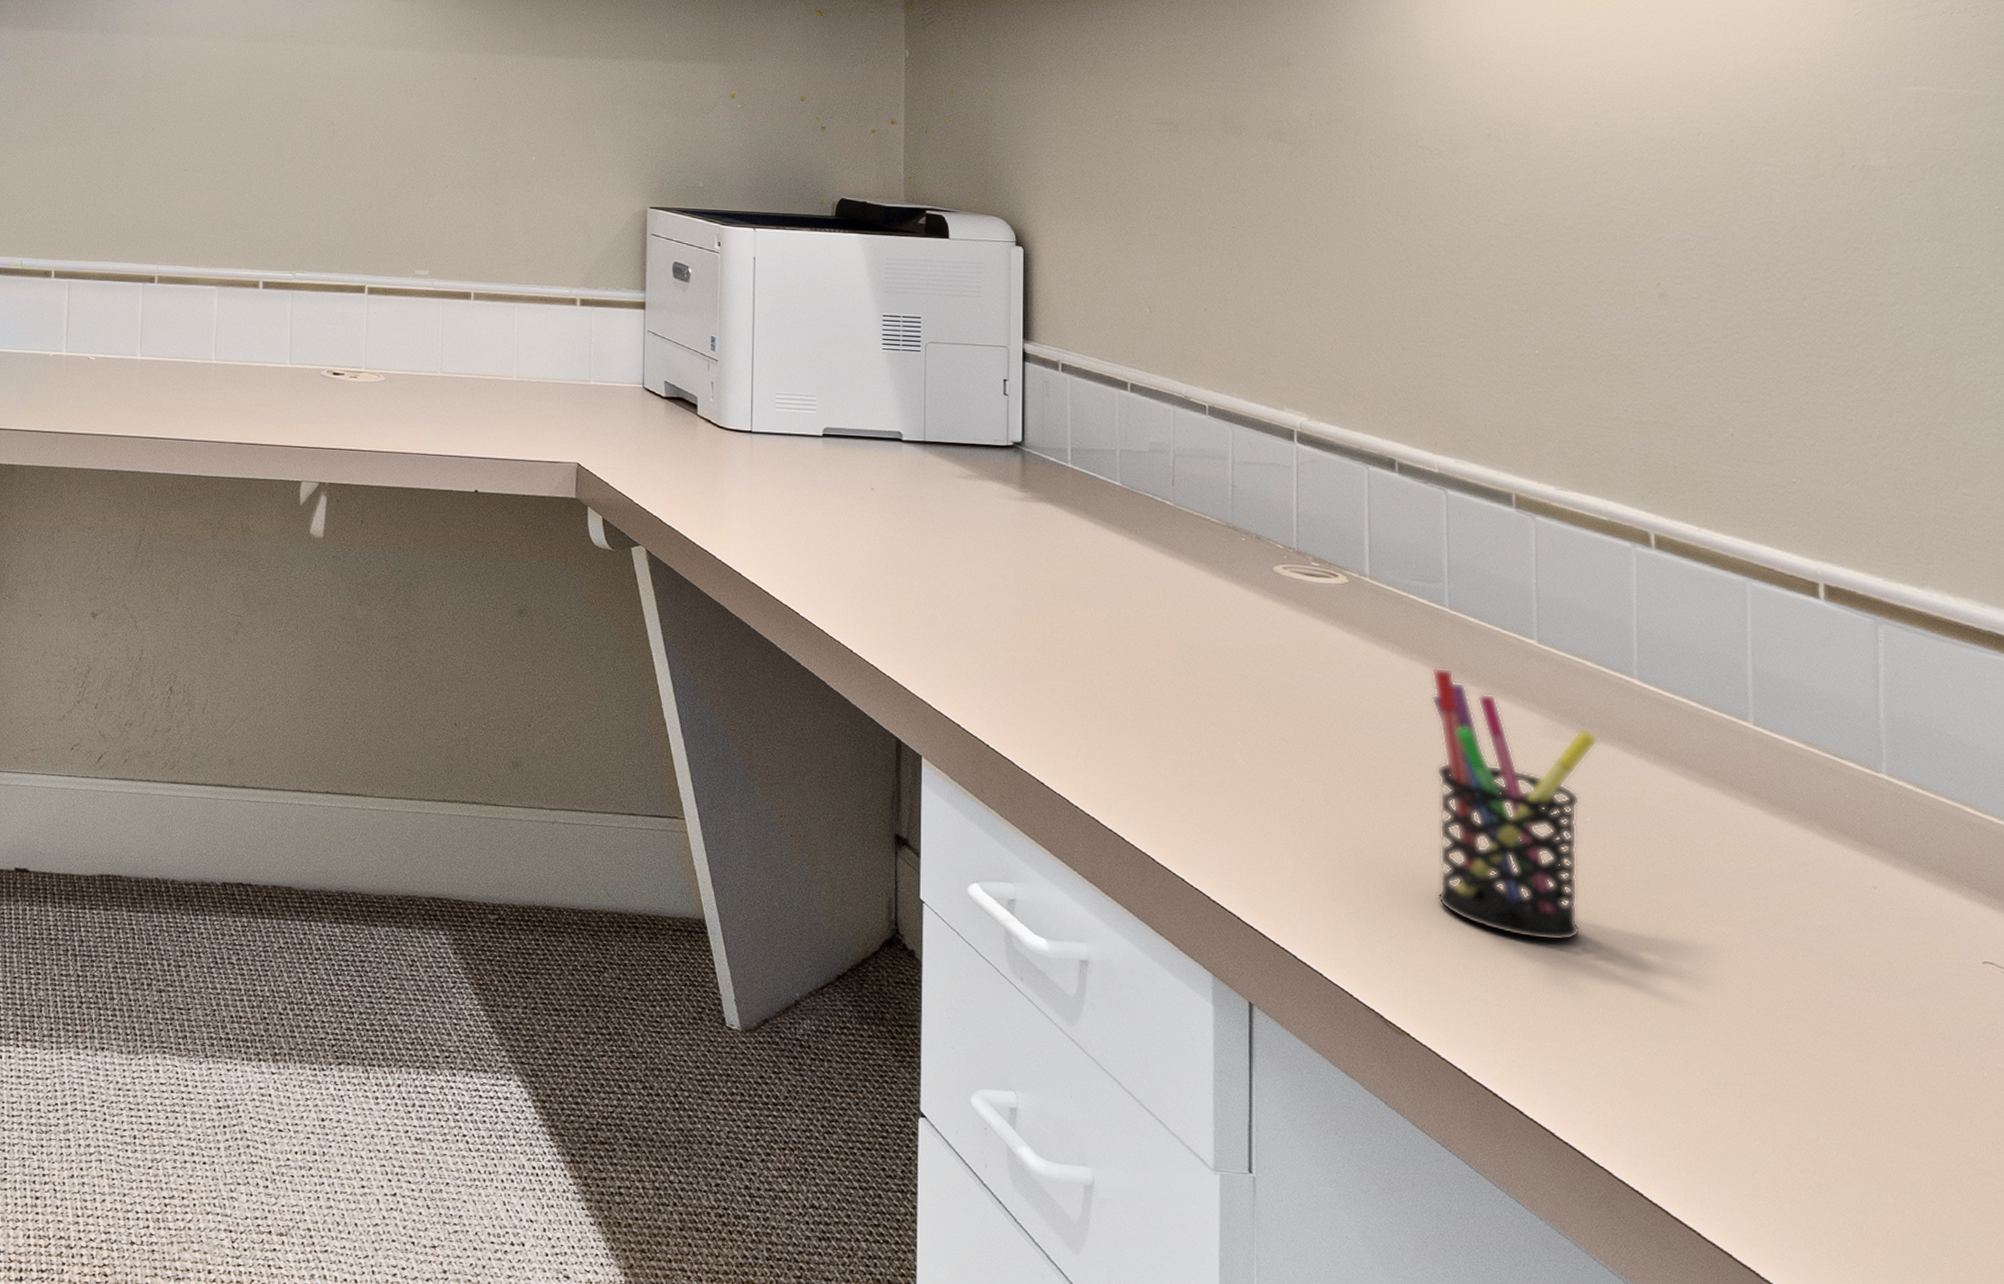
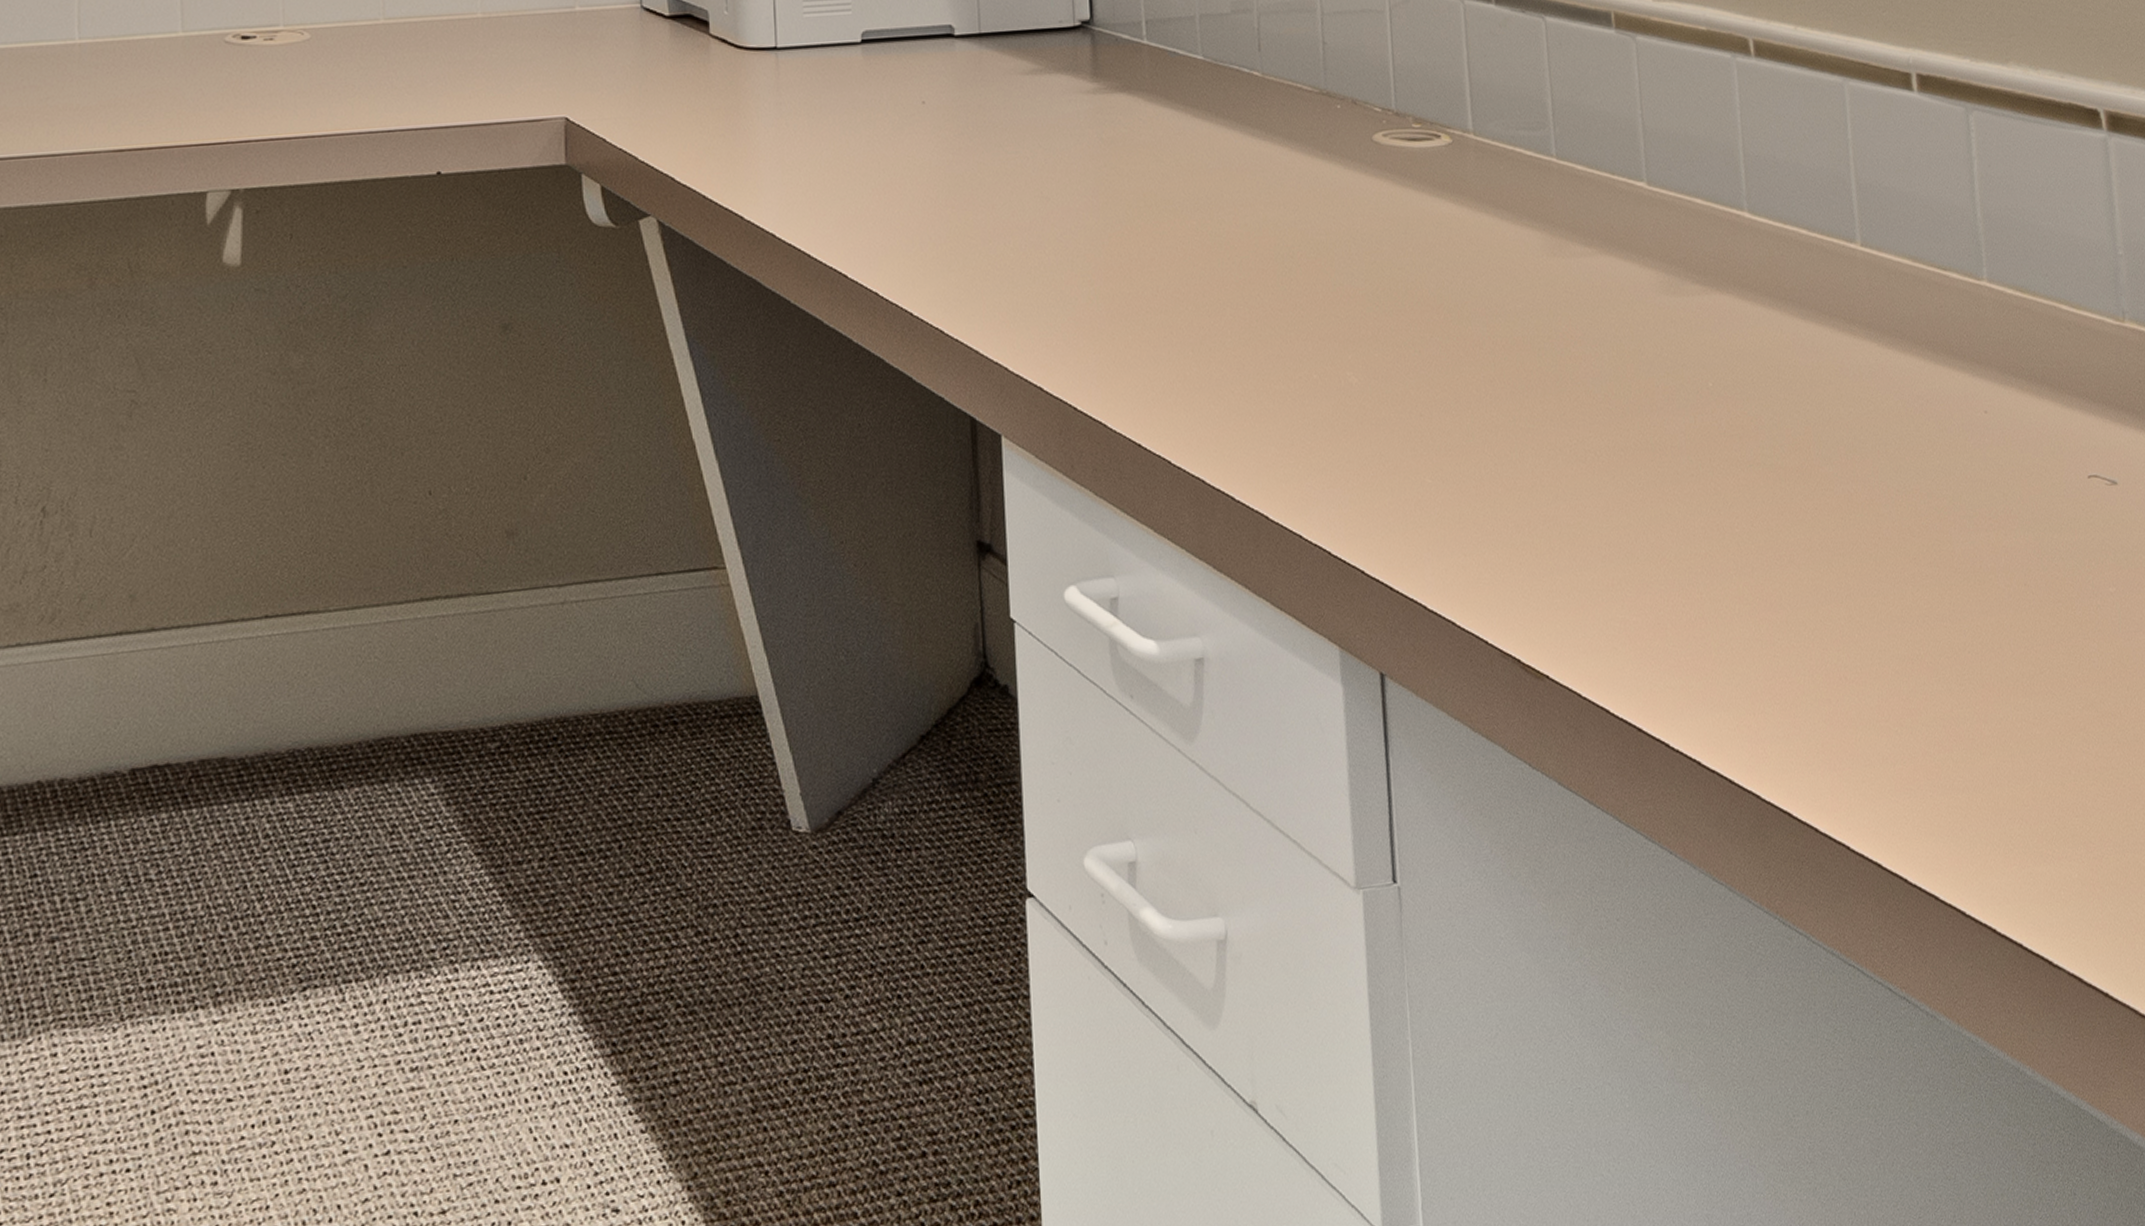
pen holder: present [1431,667,1599,942] -> none [1544,229,1715,538]

